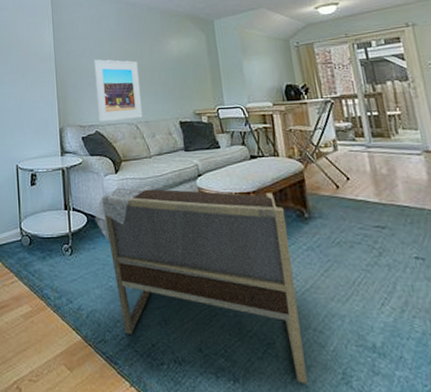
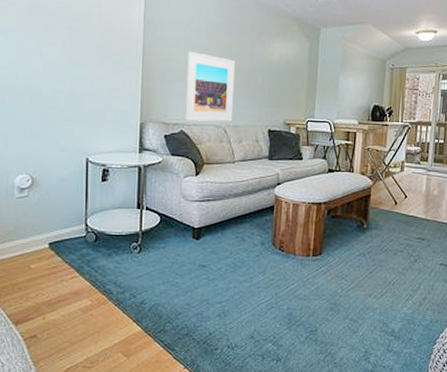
armchair: present [94,185,308,384] -> none [168,189,348,360]

